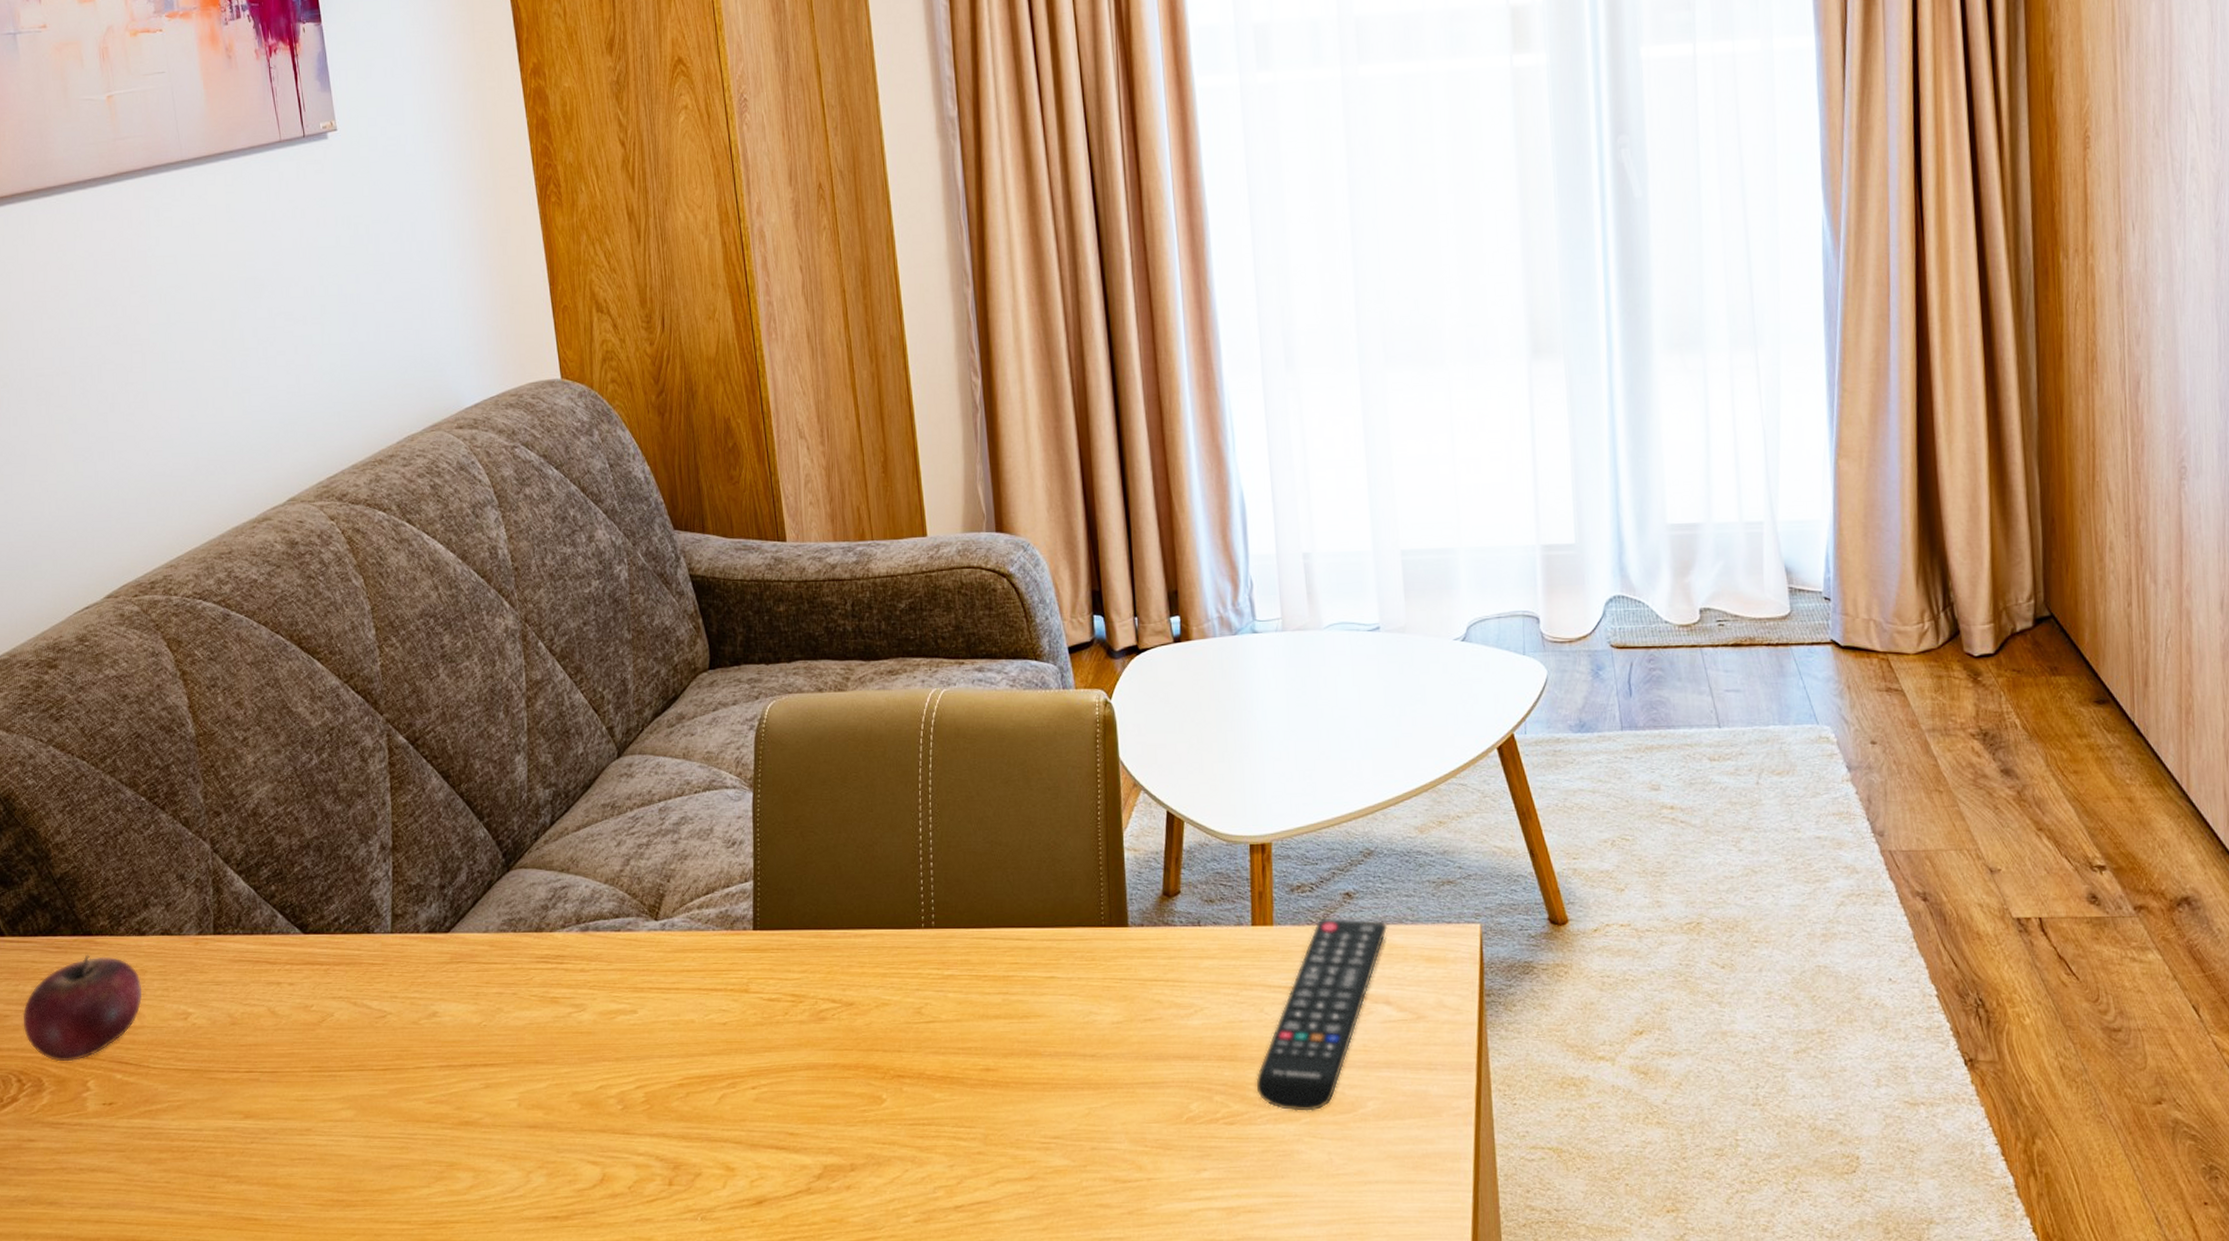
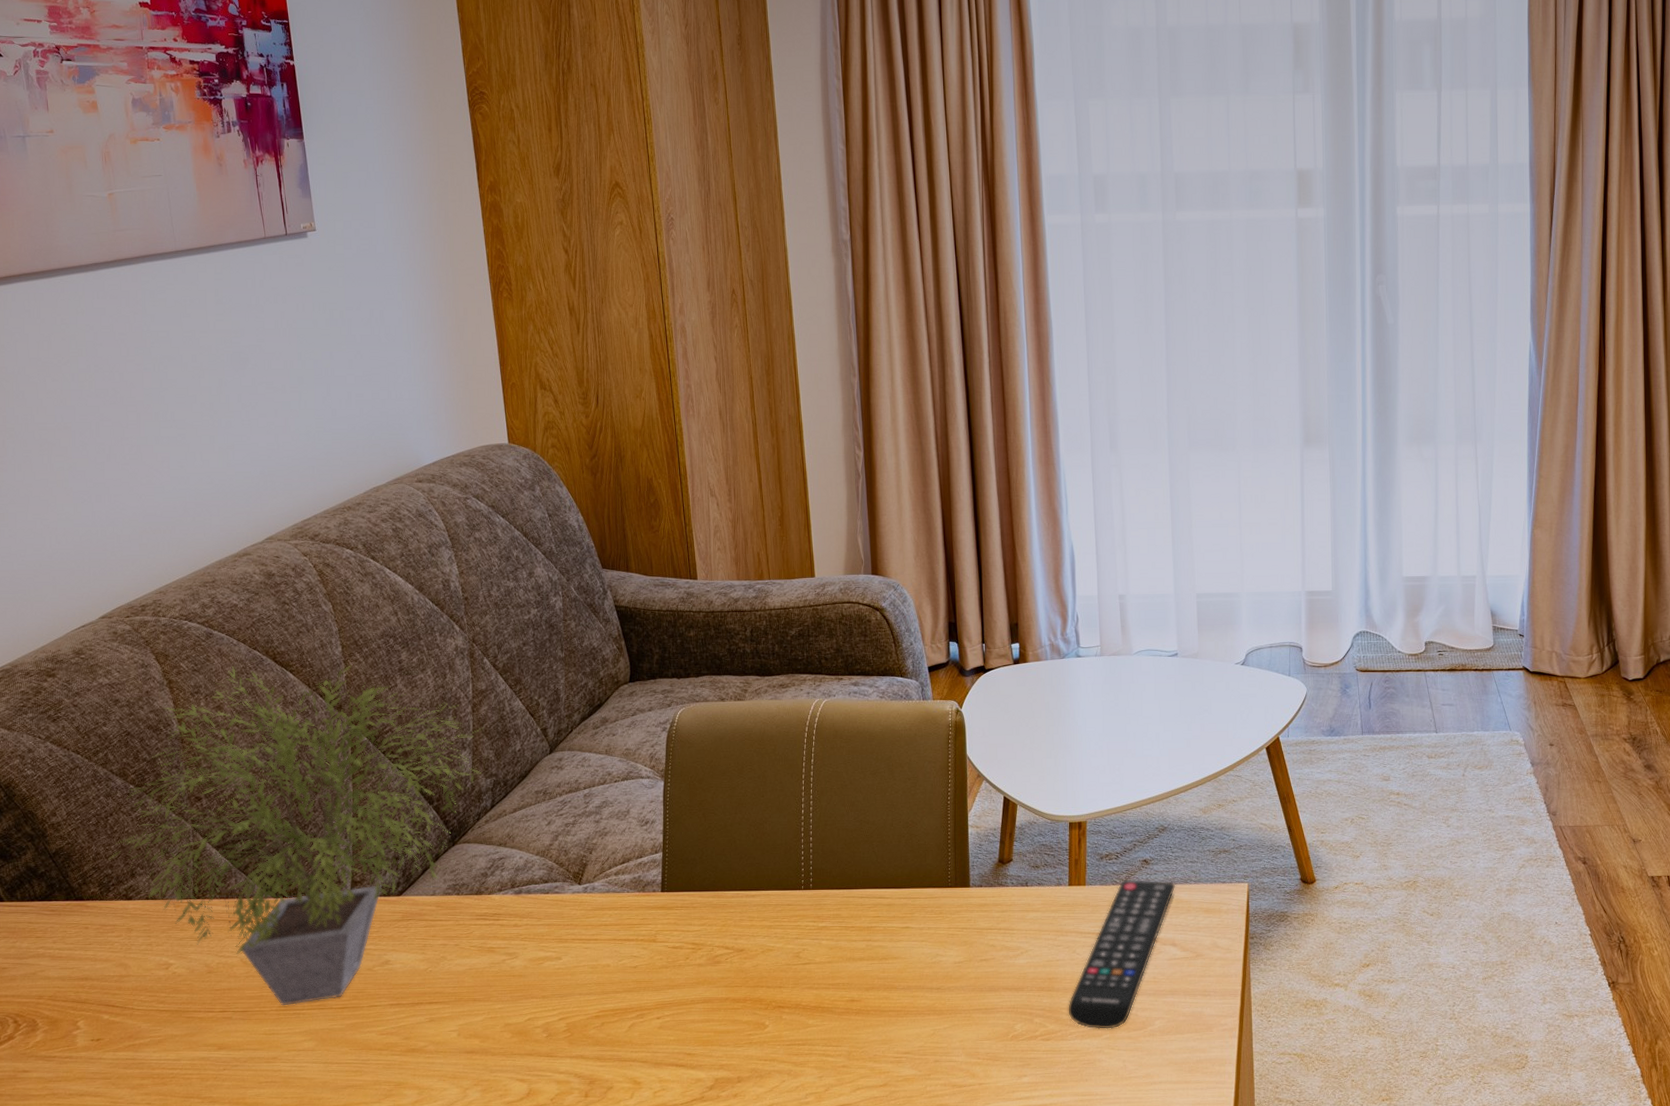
apple: present [22,954,143,1062] -> none [19,916,129,1006]
potted plant: none [118,651,540,1066] -> present [108,665,483,1006]

